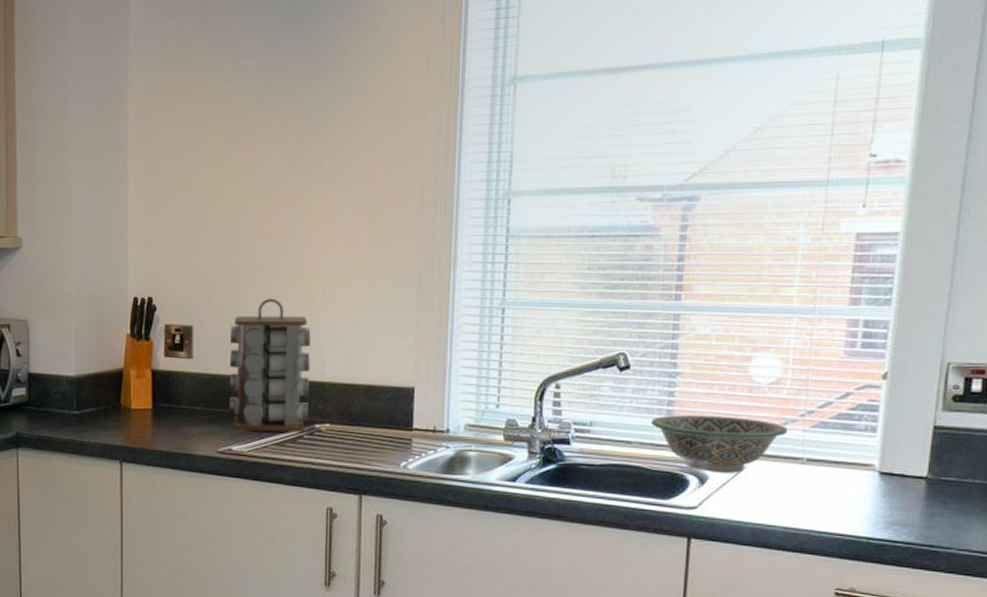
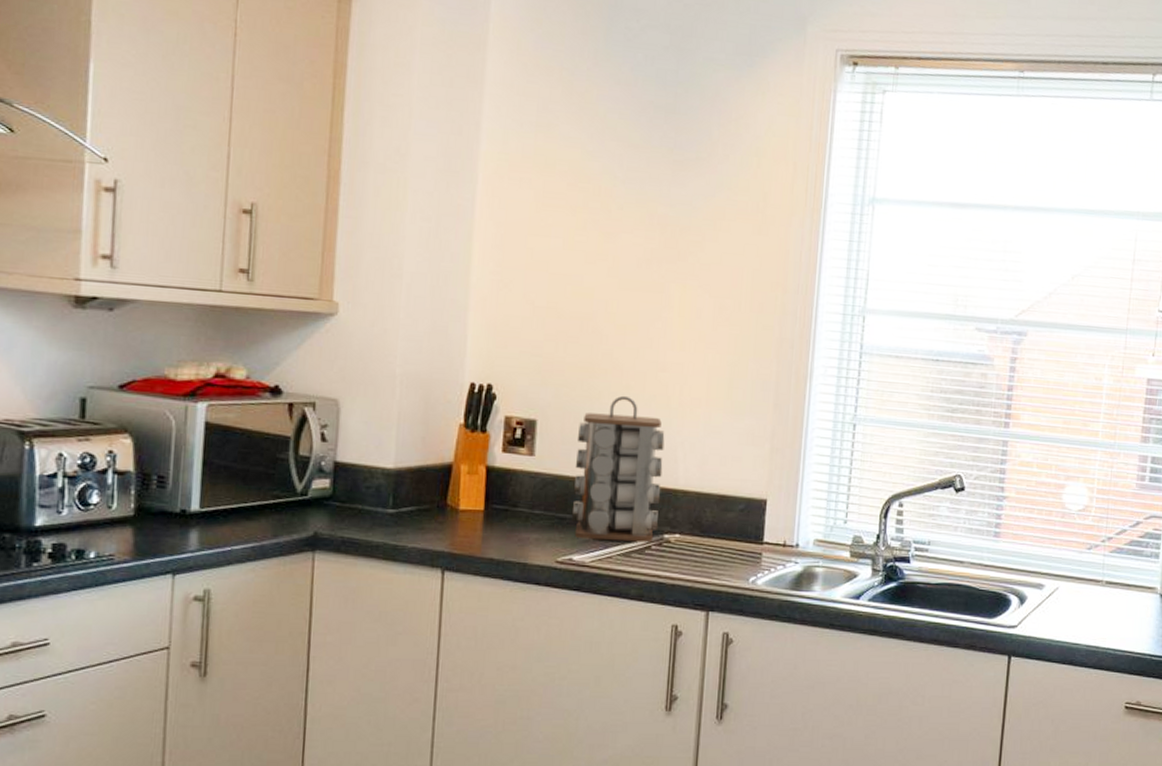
ceramic bowl: present [651,415,788,473] -> none [981,537,1092,594]

